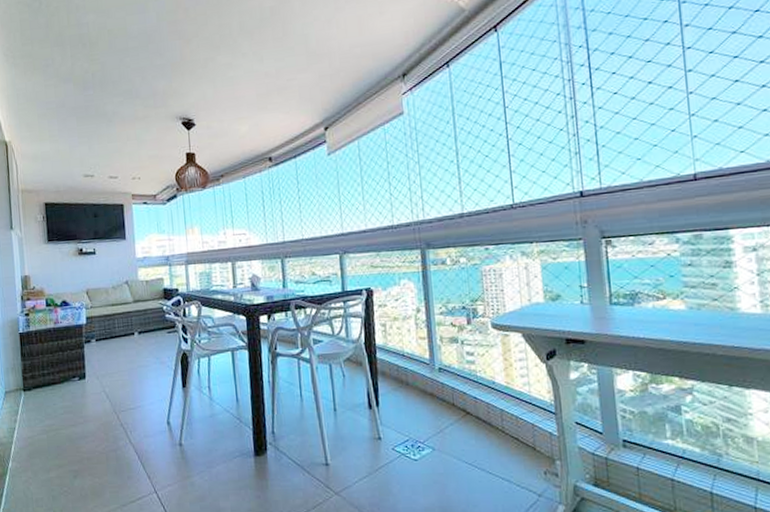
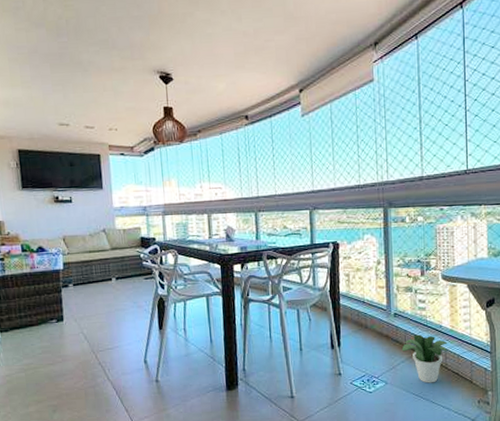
potted plant: none [449,392,504,450] -> present [401,334,448,383]

